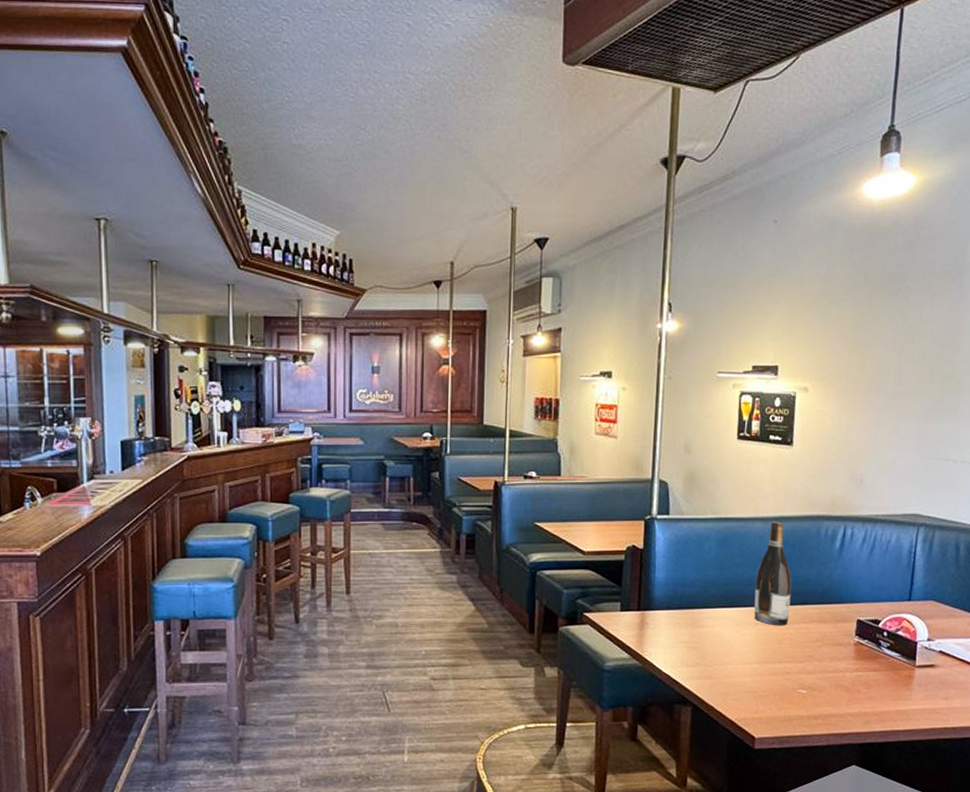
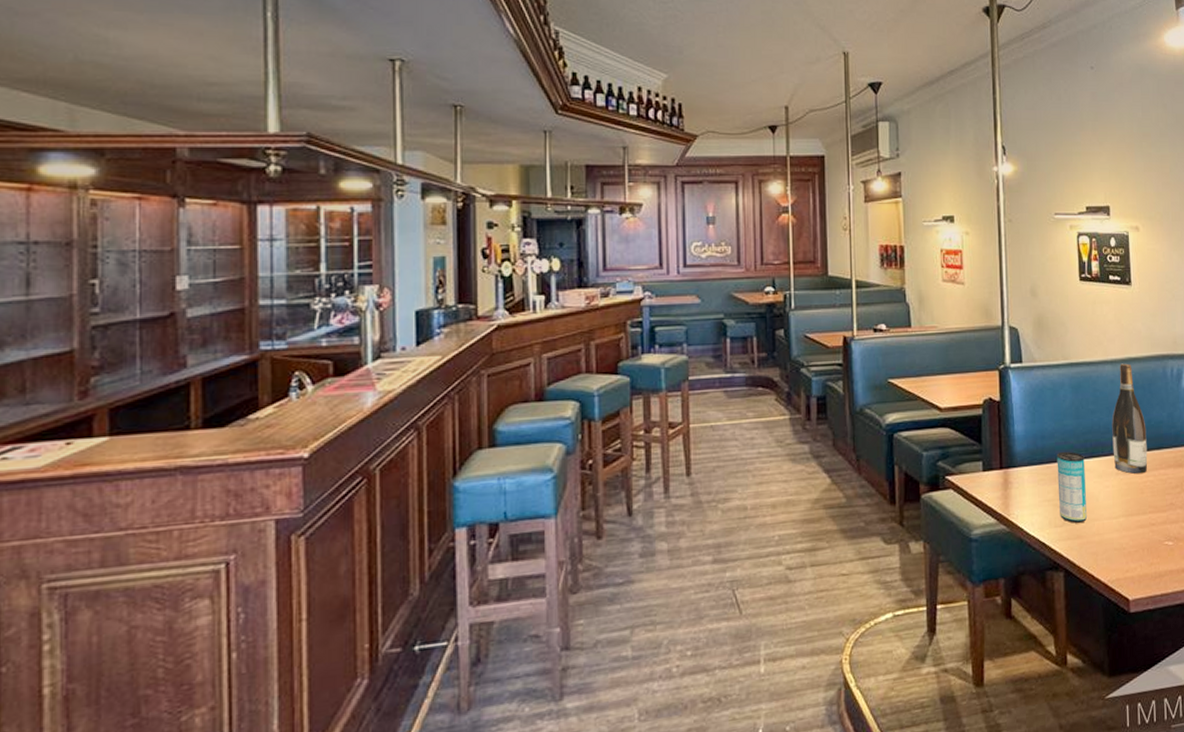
beverage can: none [693,599,724,665] -> present [1057,451,1088,523]

